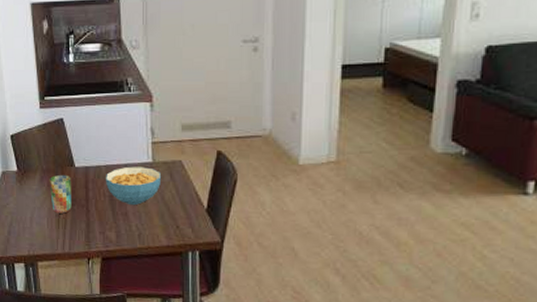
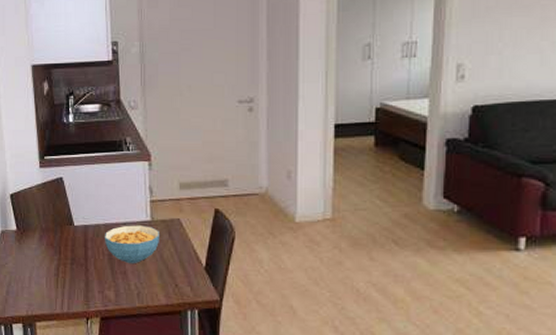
cup: present [49,174,72,214] -> none [48,233,70,273]

